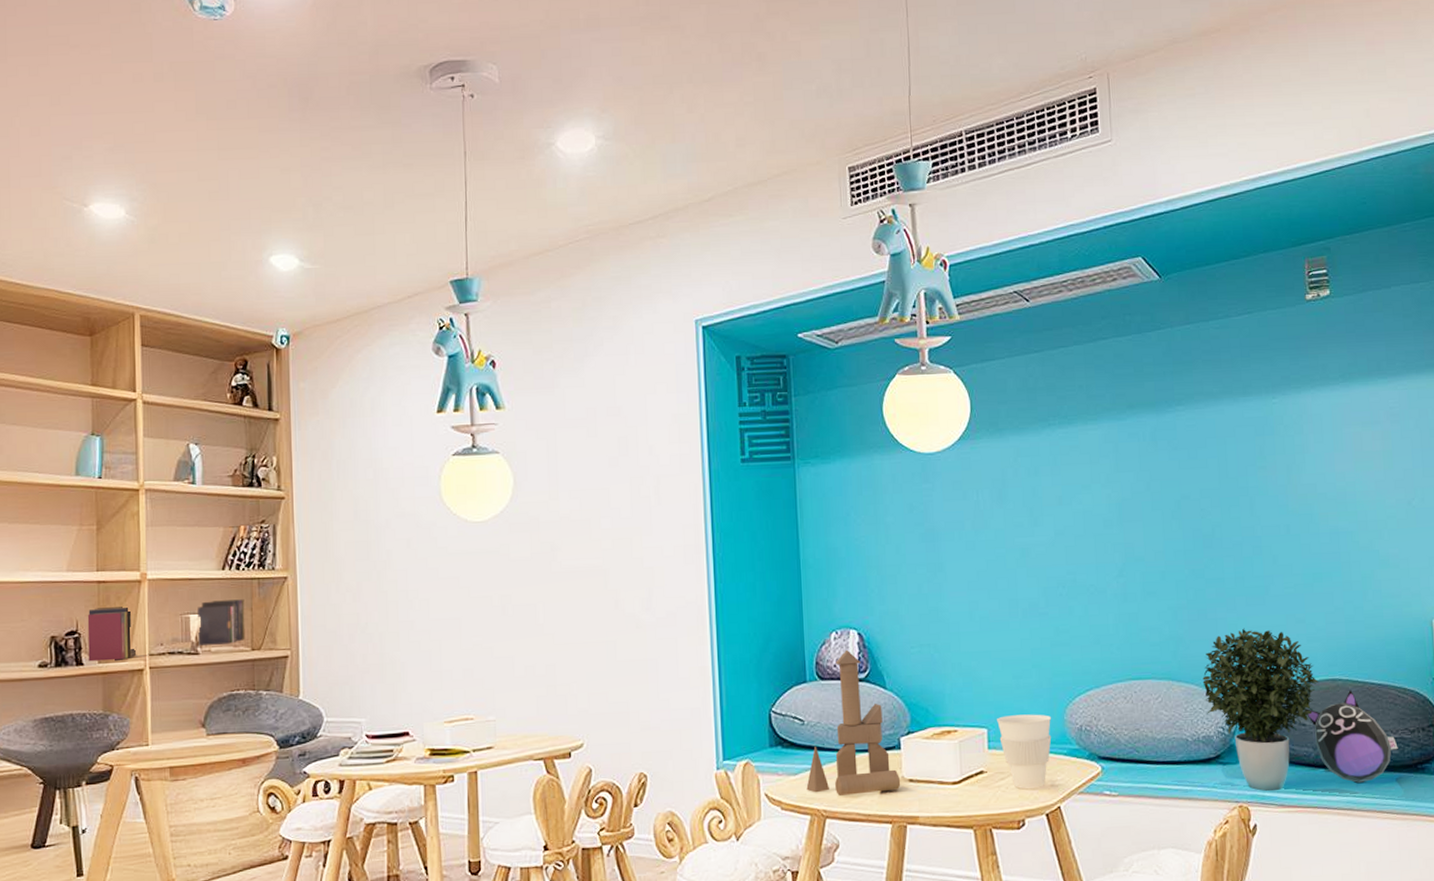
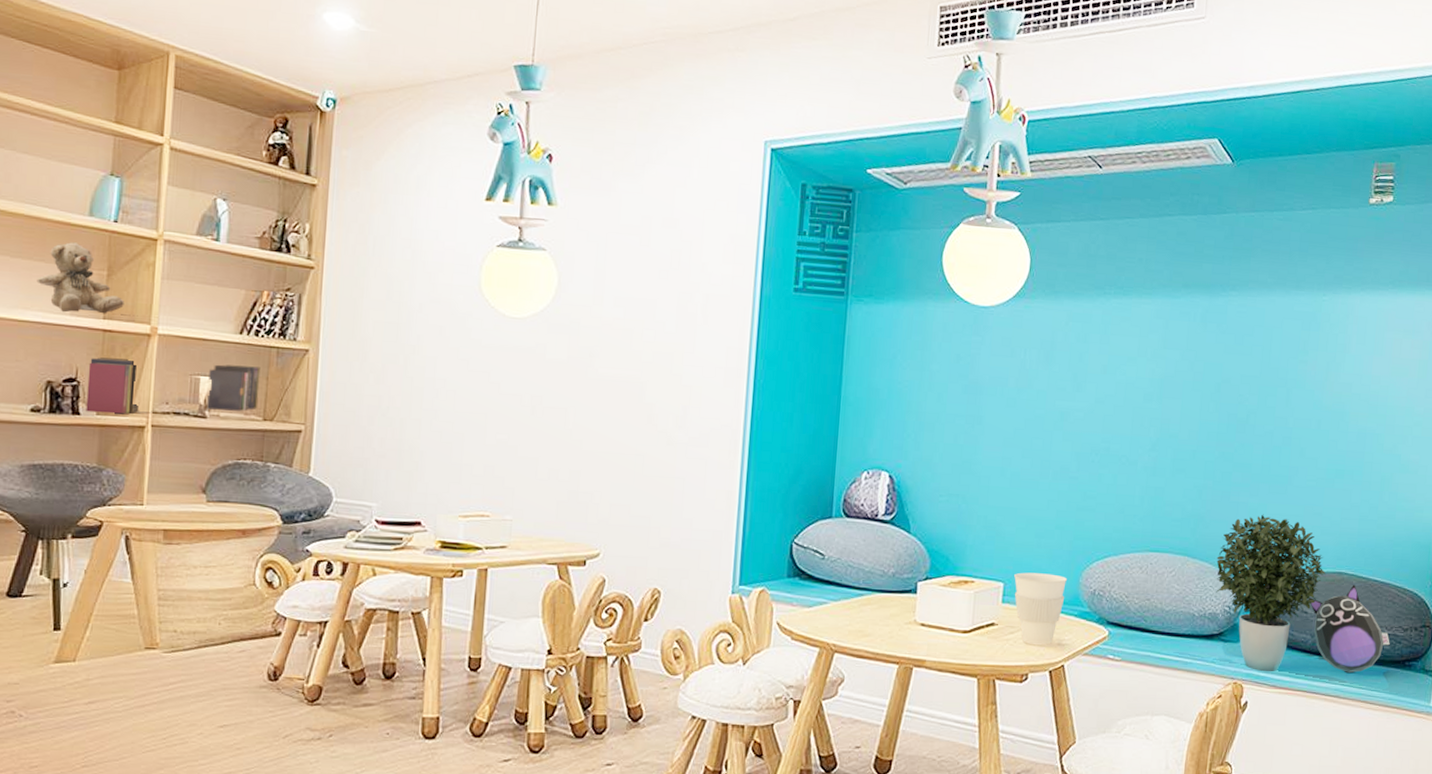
teddy bear: none [34,502,115,570] -> present [36,242,125,314]
toy blocks: present [806,649,901,797] -> none [818,490,913,633]

